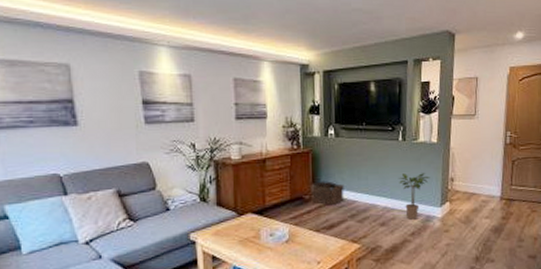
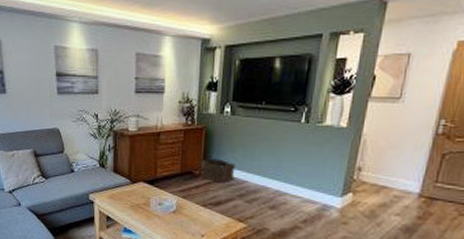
potted plant: present [399,173,430,220] -> none [296,158,333,207]

